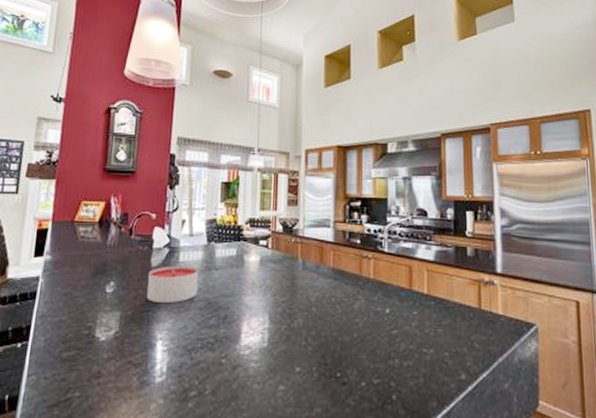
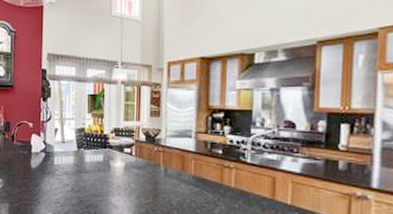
candle: present [147,266,199,304] -> none [29,168,71,199]

